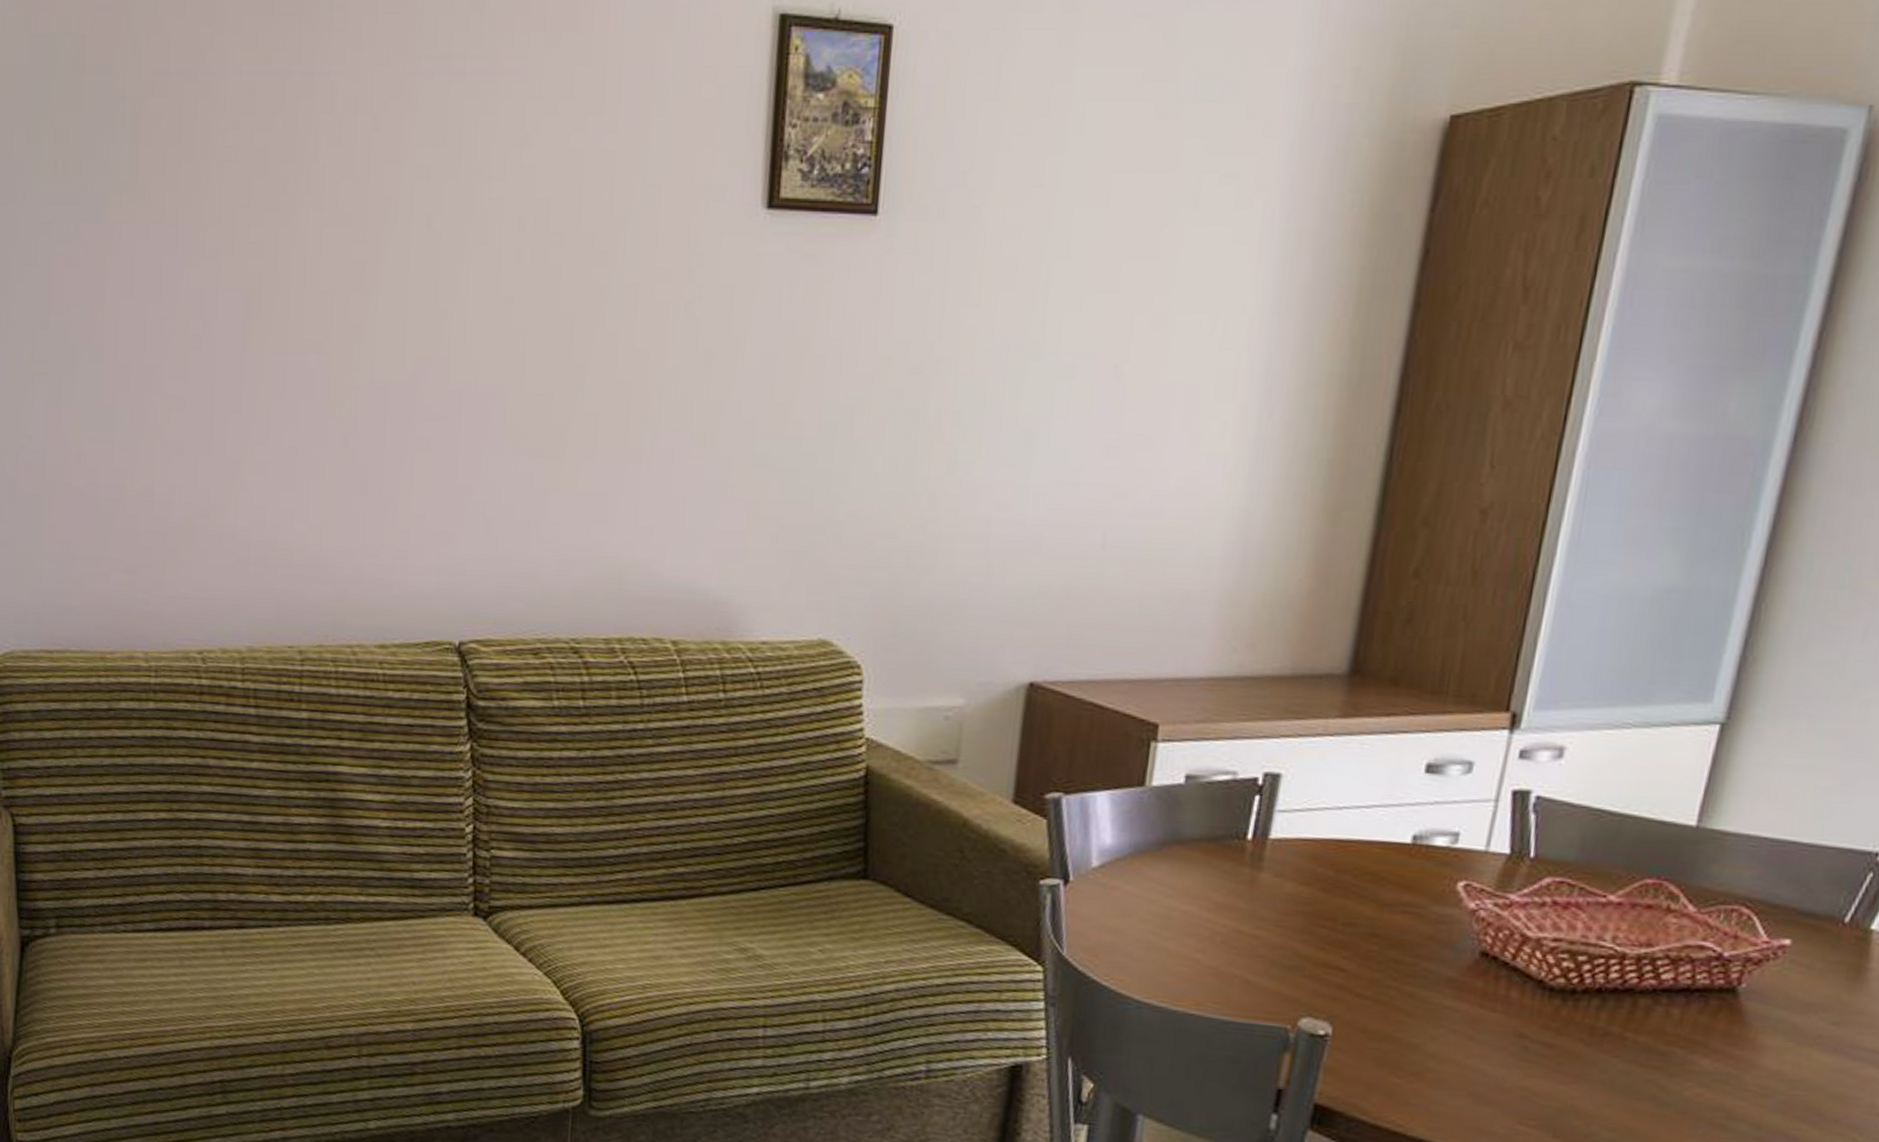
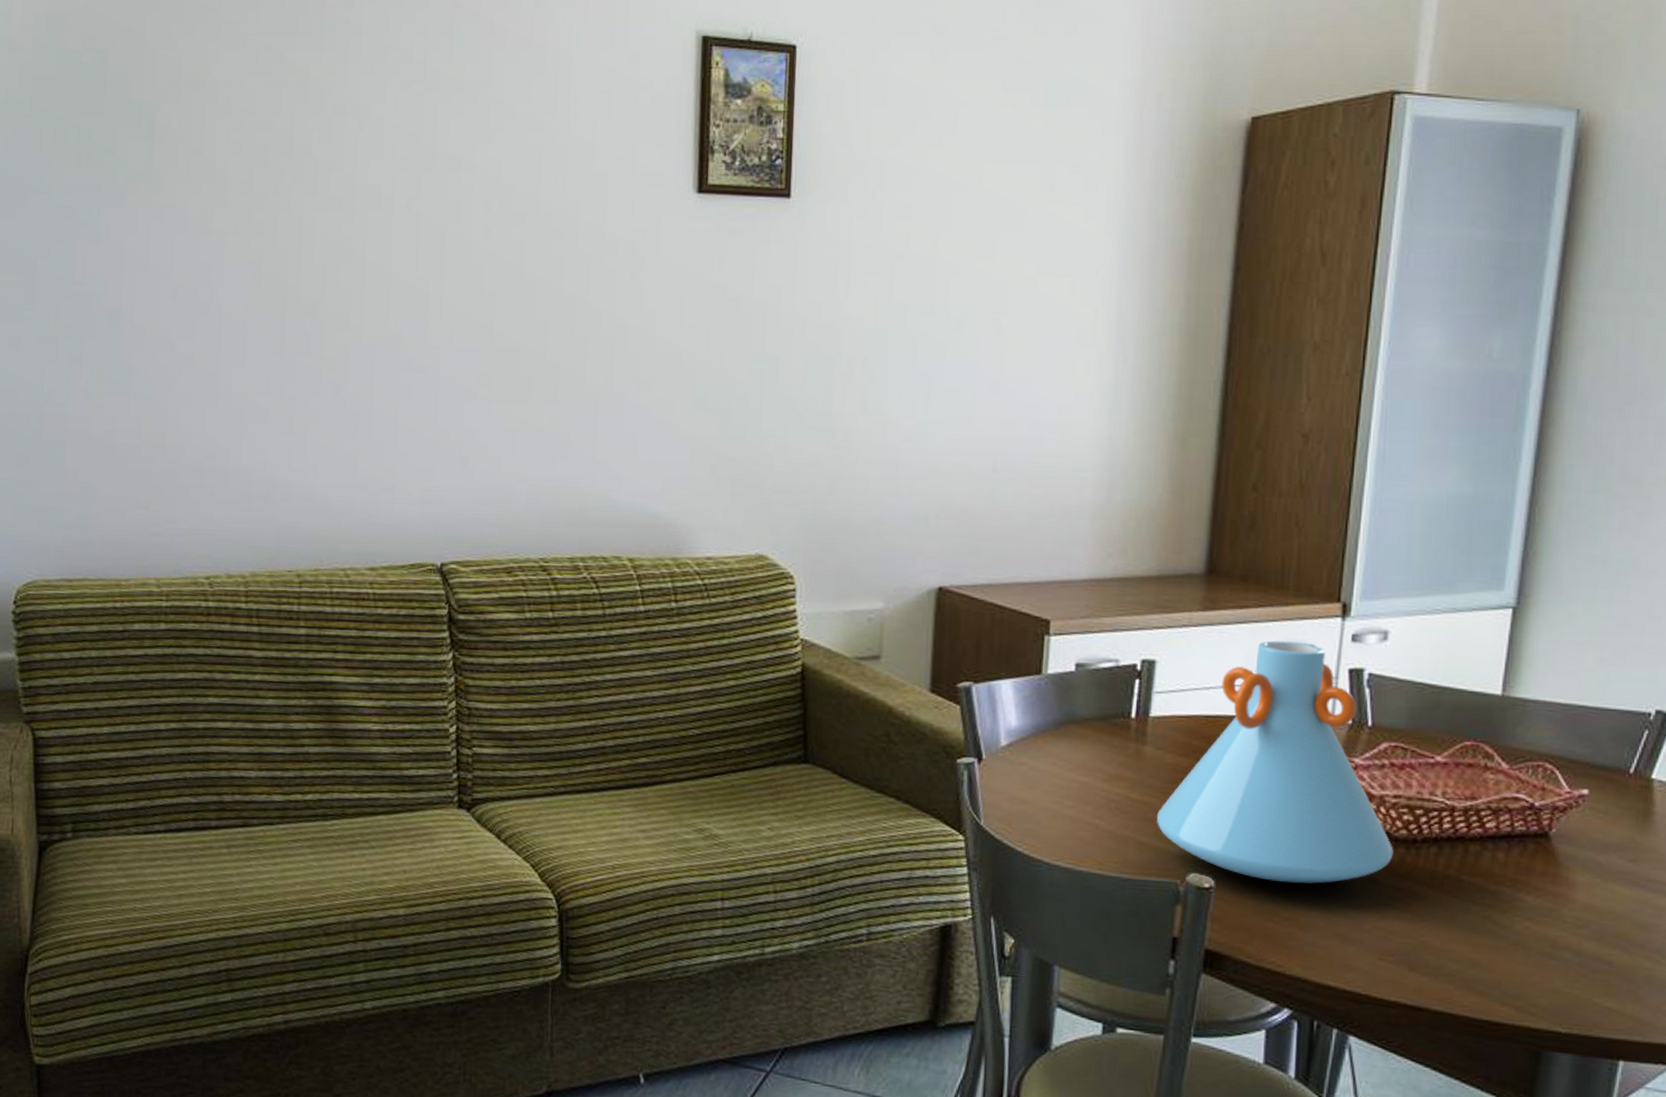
vase: none [1267,754,1547,1036] -> present [1156,640,1394,884]

